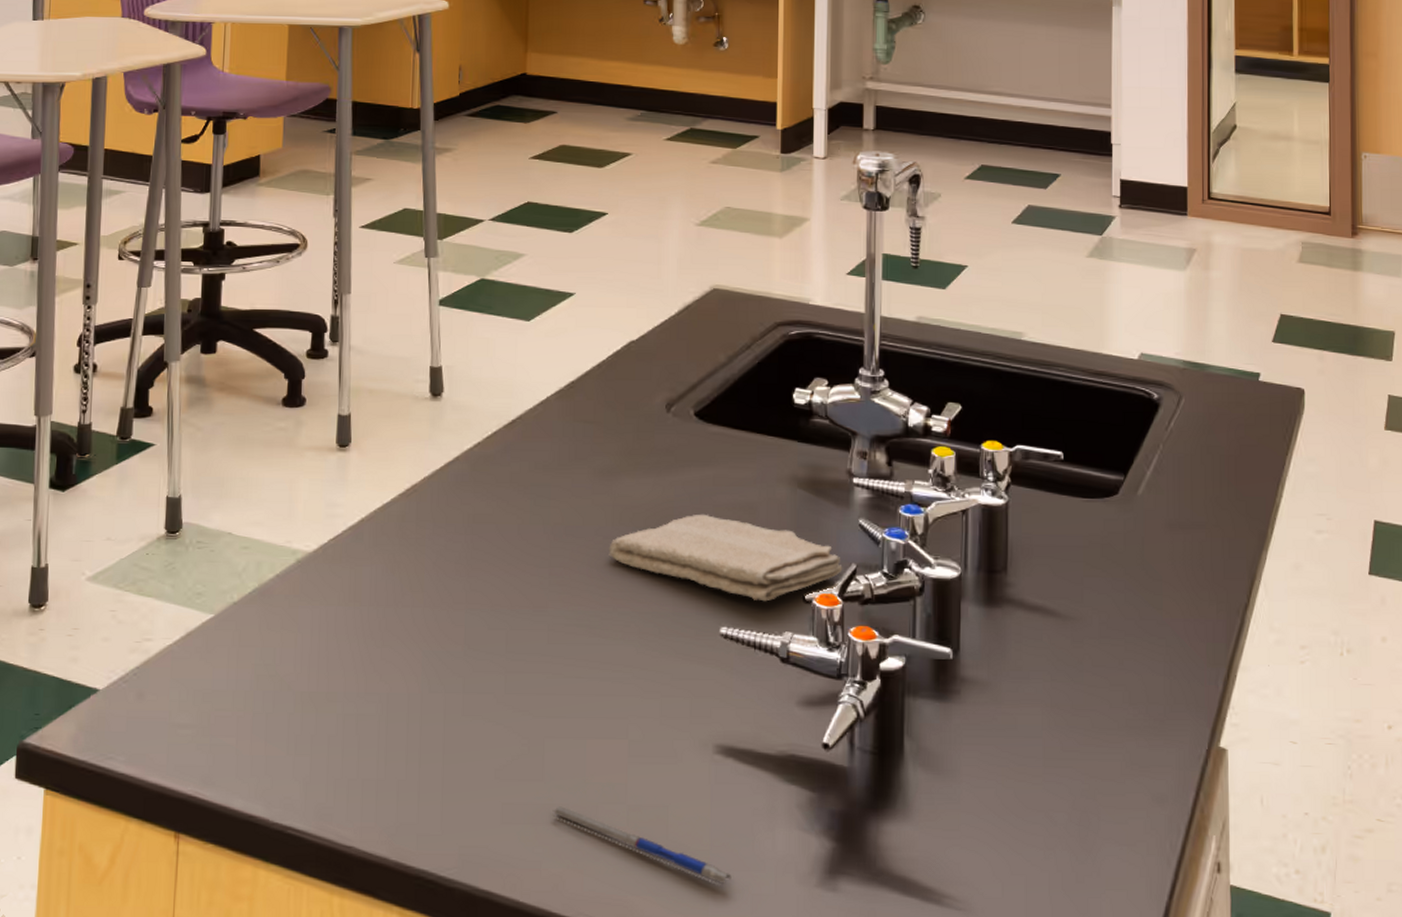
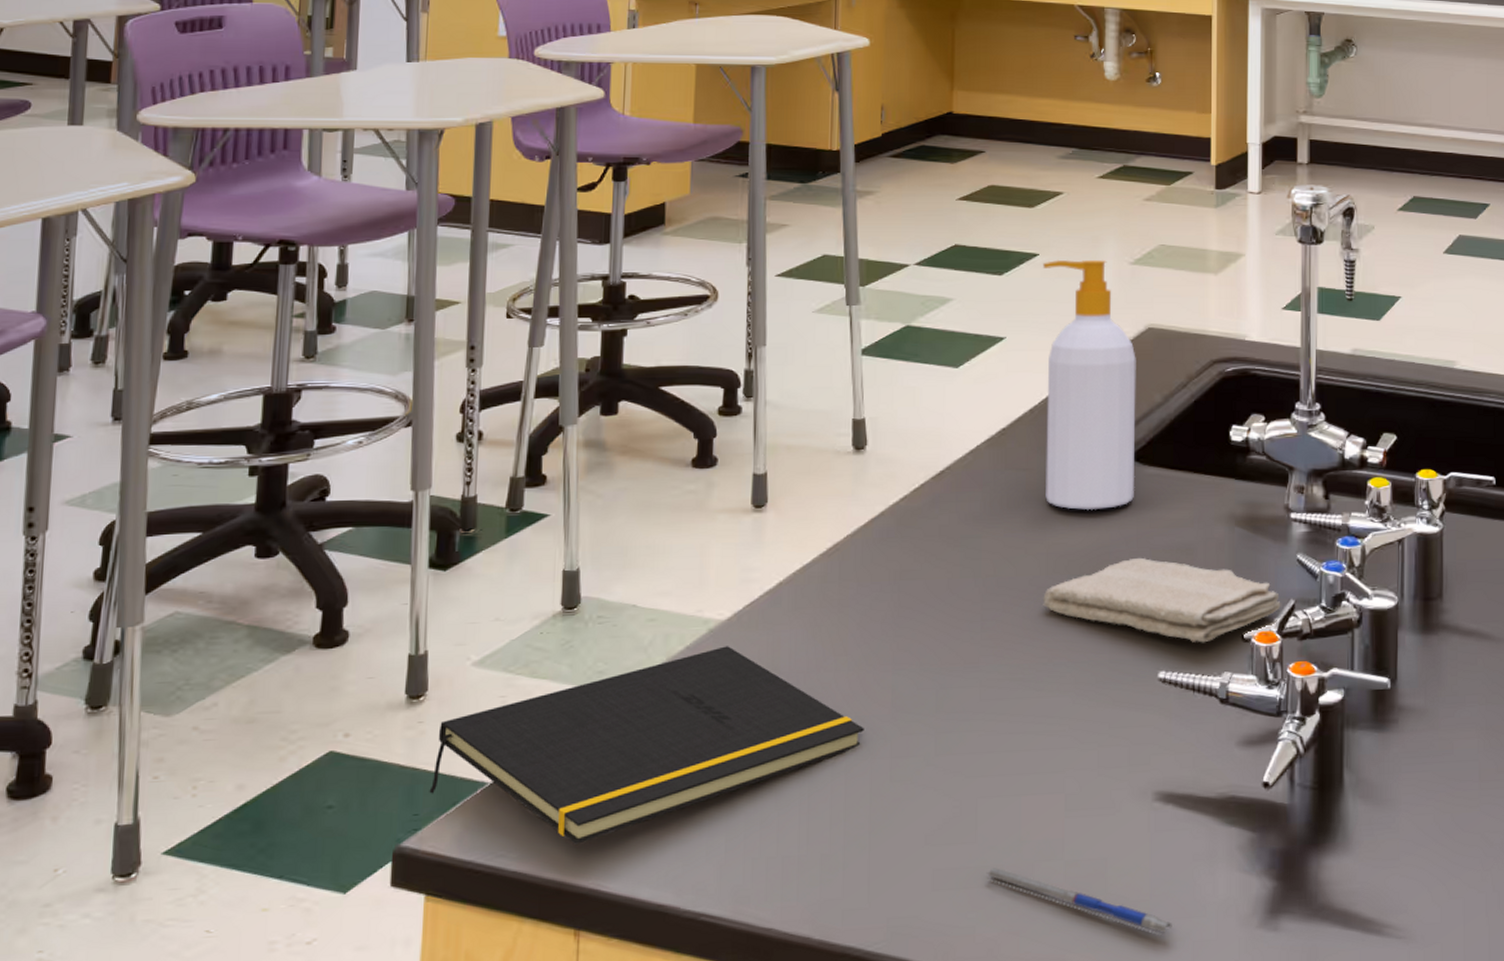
notepad: none [49,576,439,753] -> present [429,646,864,844]
soap bottle: none [612,219,701,466] -> present [1043,259,1136,511]

